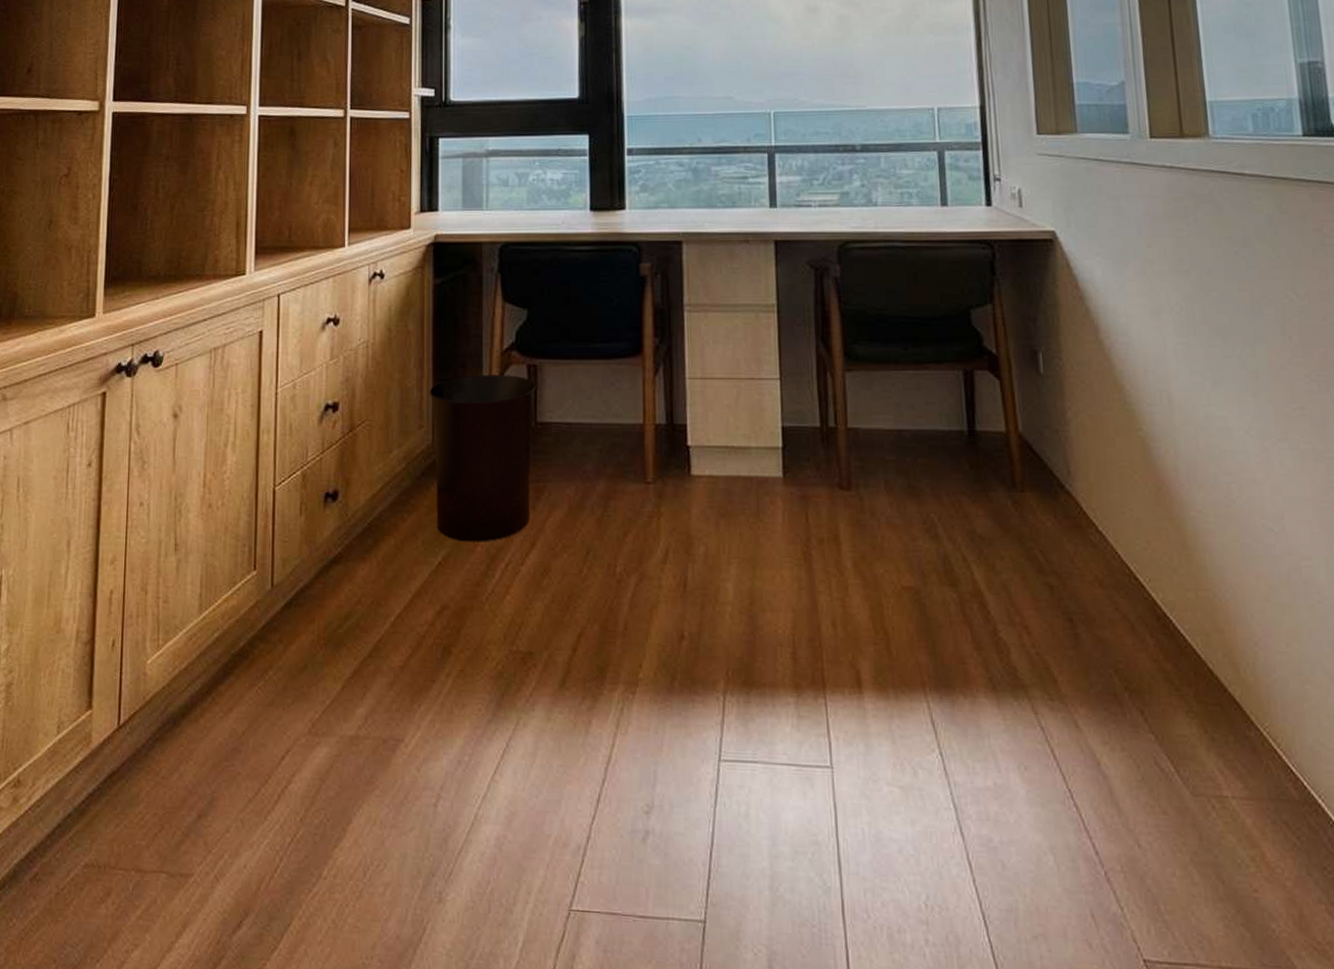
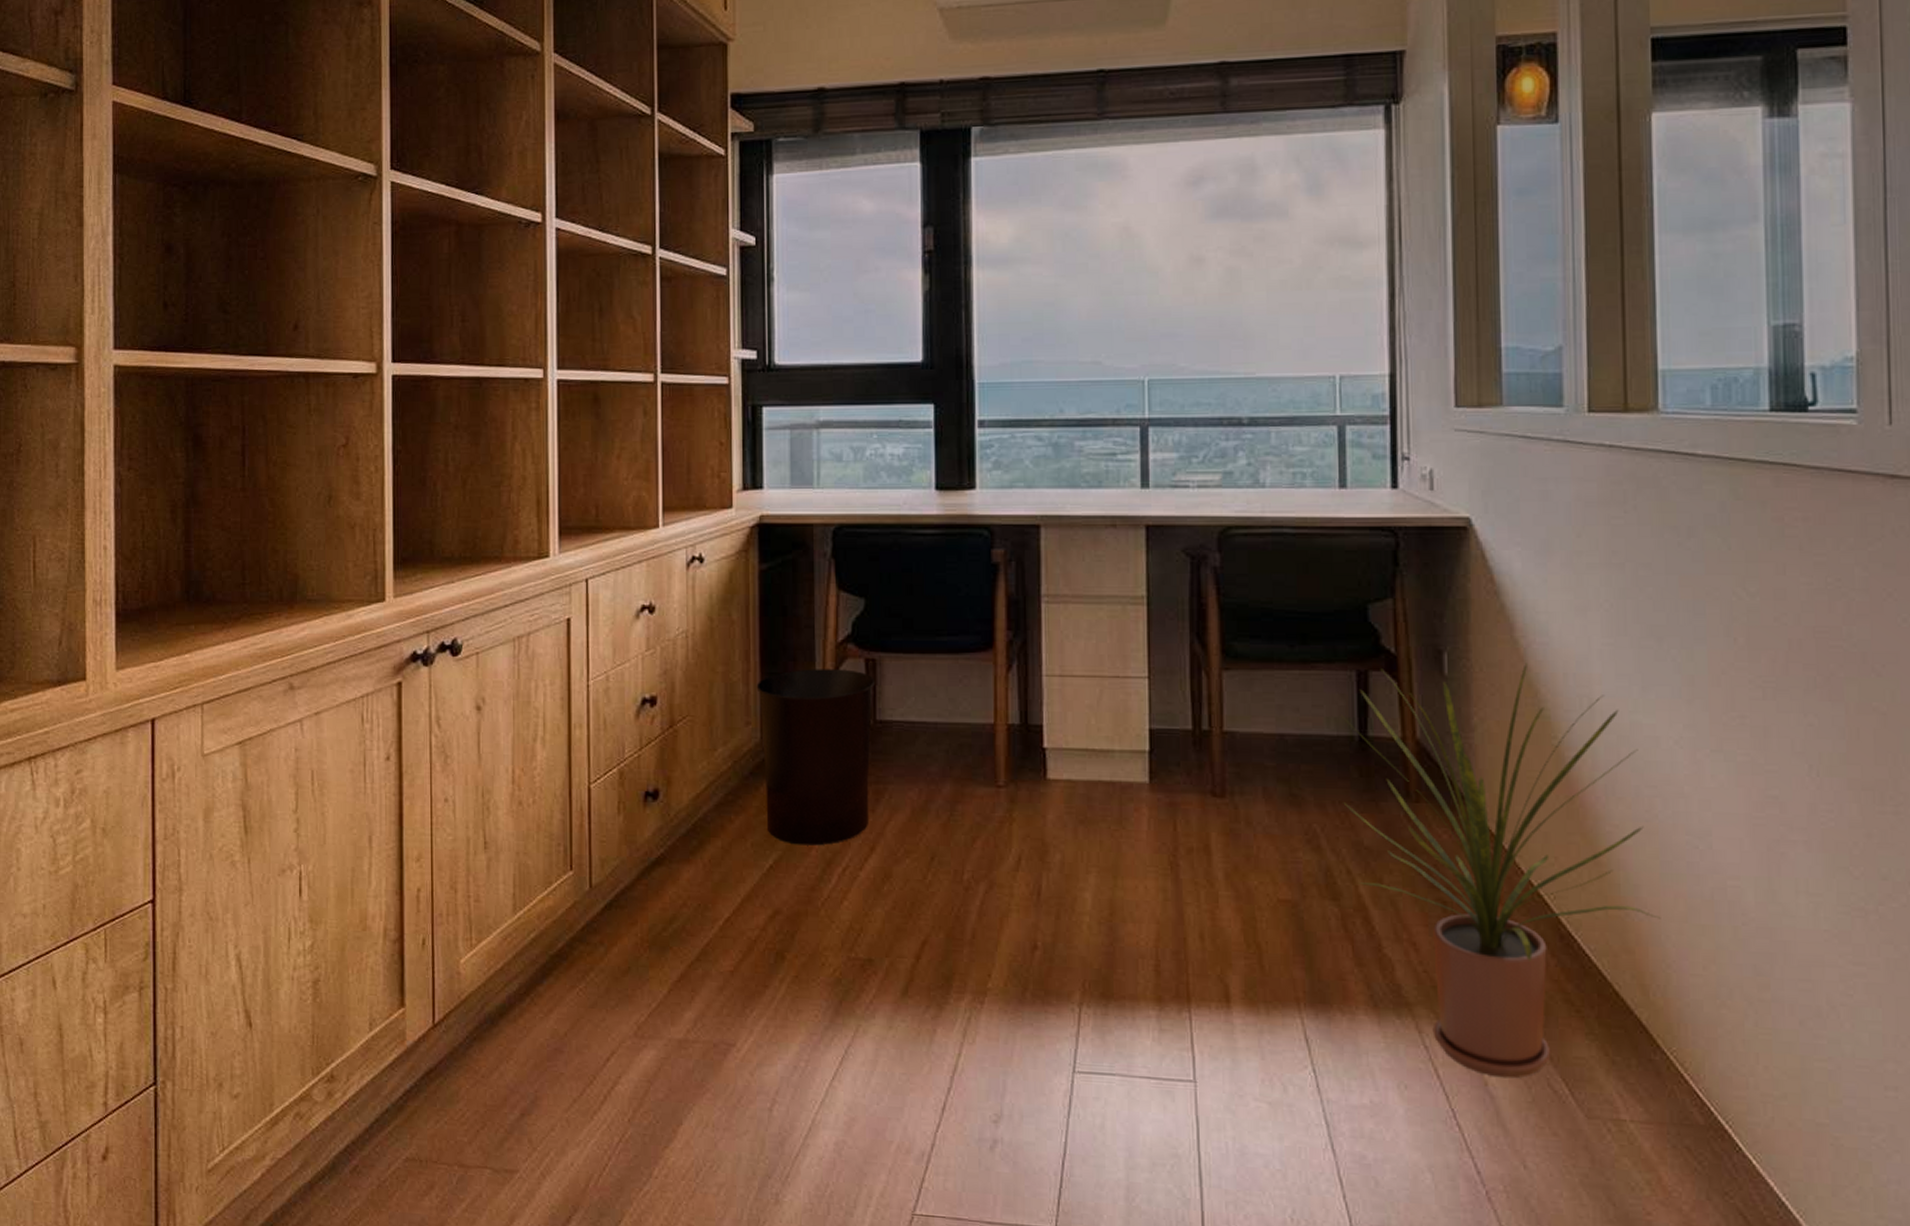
house plant: none [950,361,1246,758] -> present [1339,663,1661,1079]

